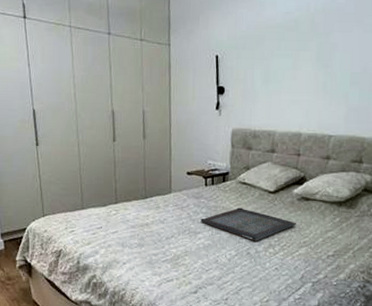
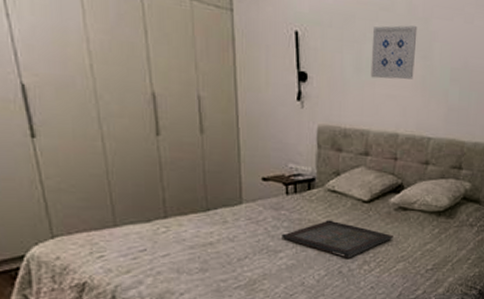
wall art: none [277,40,319,87] -> present [370,25,418,80]

